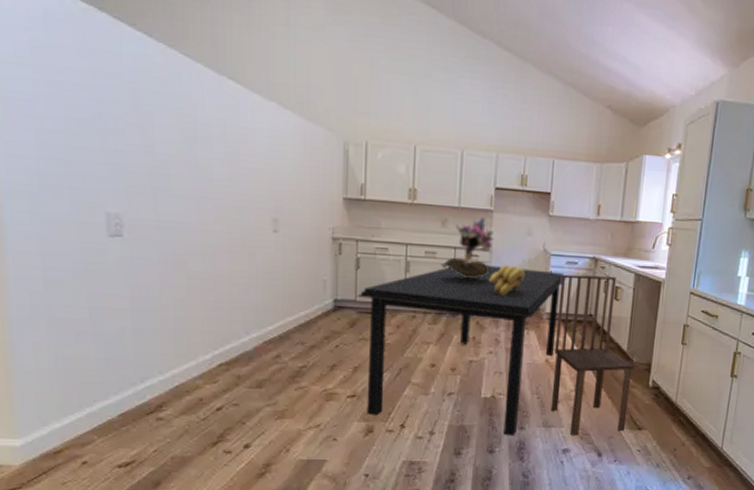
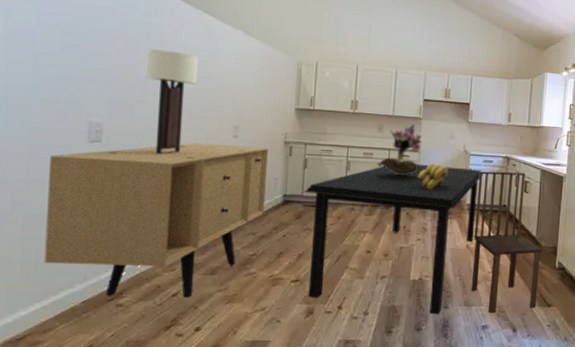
sideboard: none [67,239,314,412] -> present [44,143,268,298]
table lamp: none [165,124,227,253] -> present [145,49,199,155]

